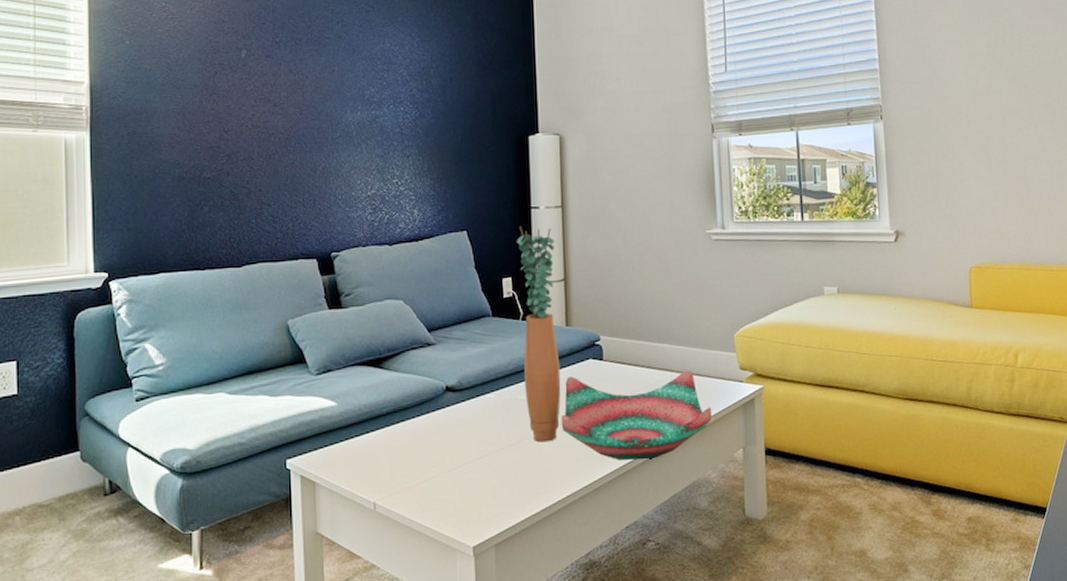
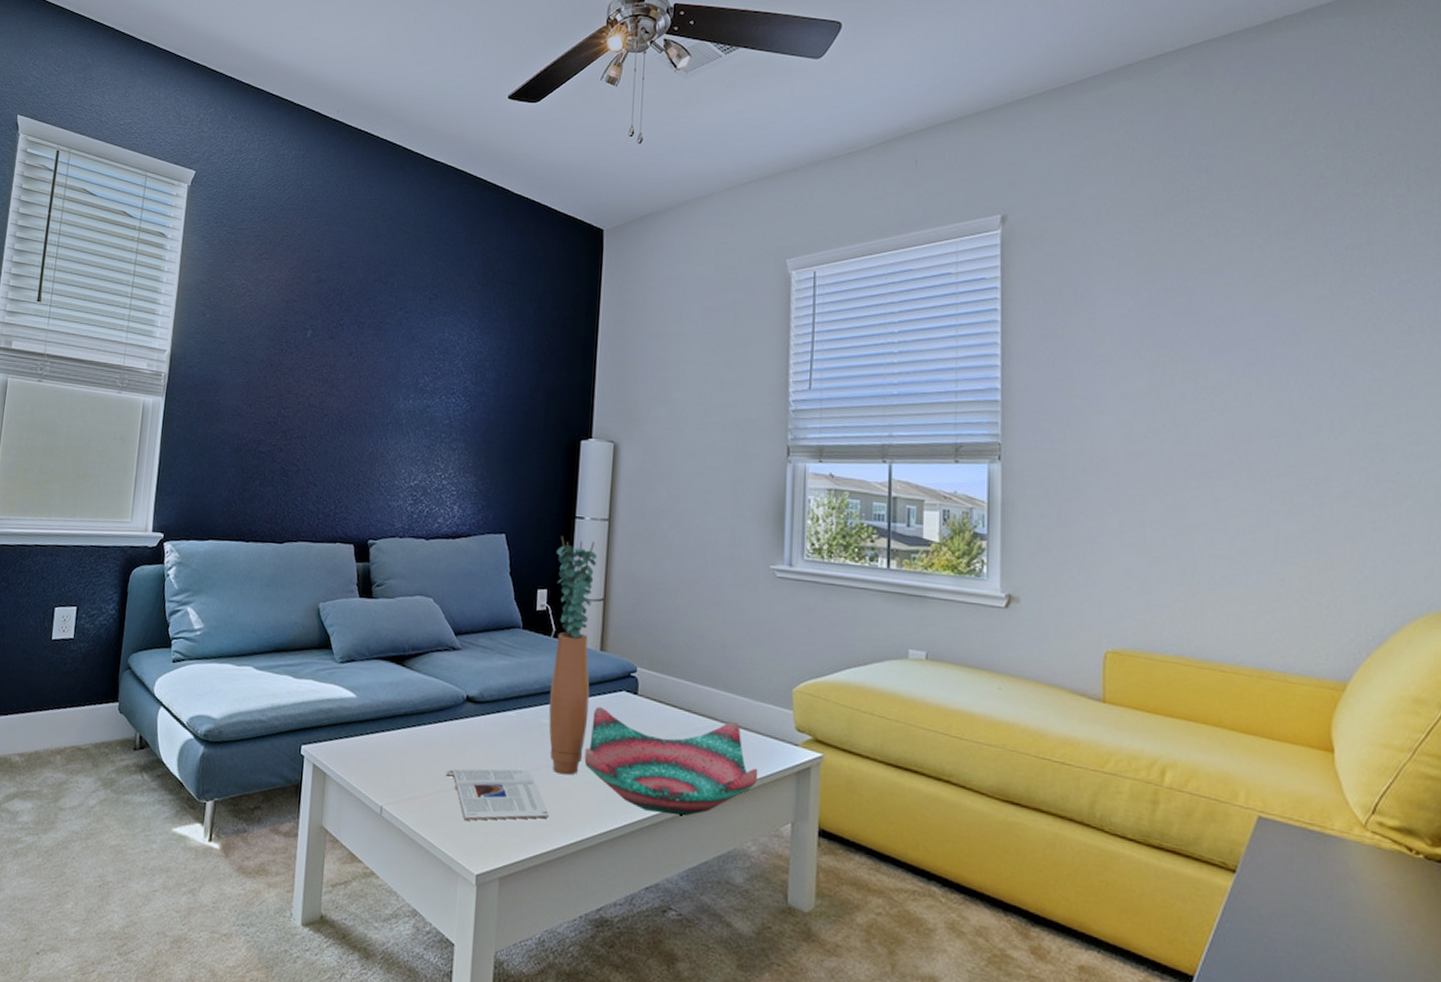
magazine: none [433,443,534,500] -> present [445,768,549,821]

